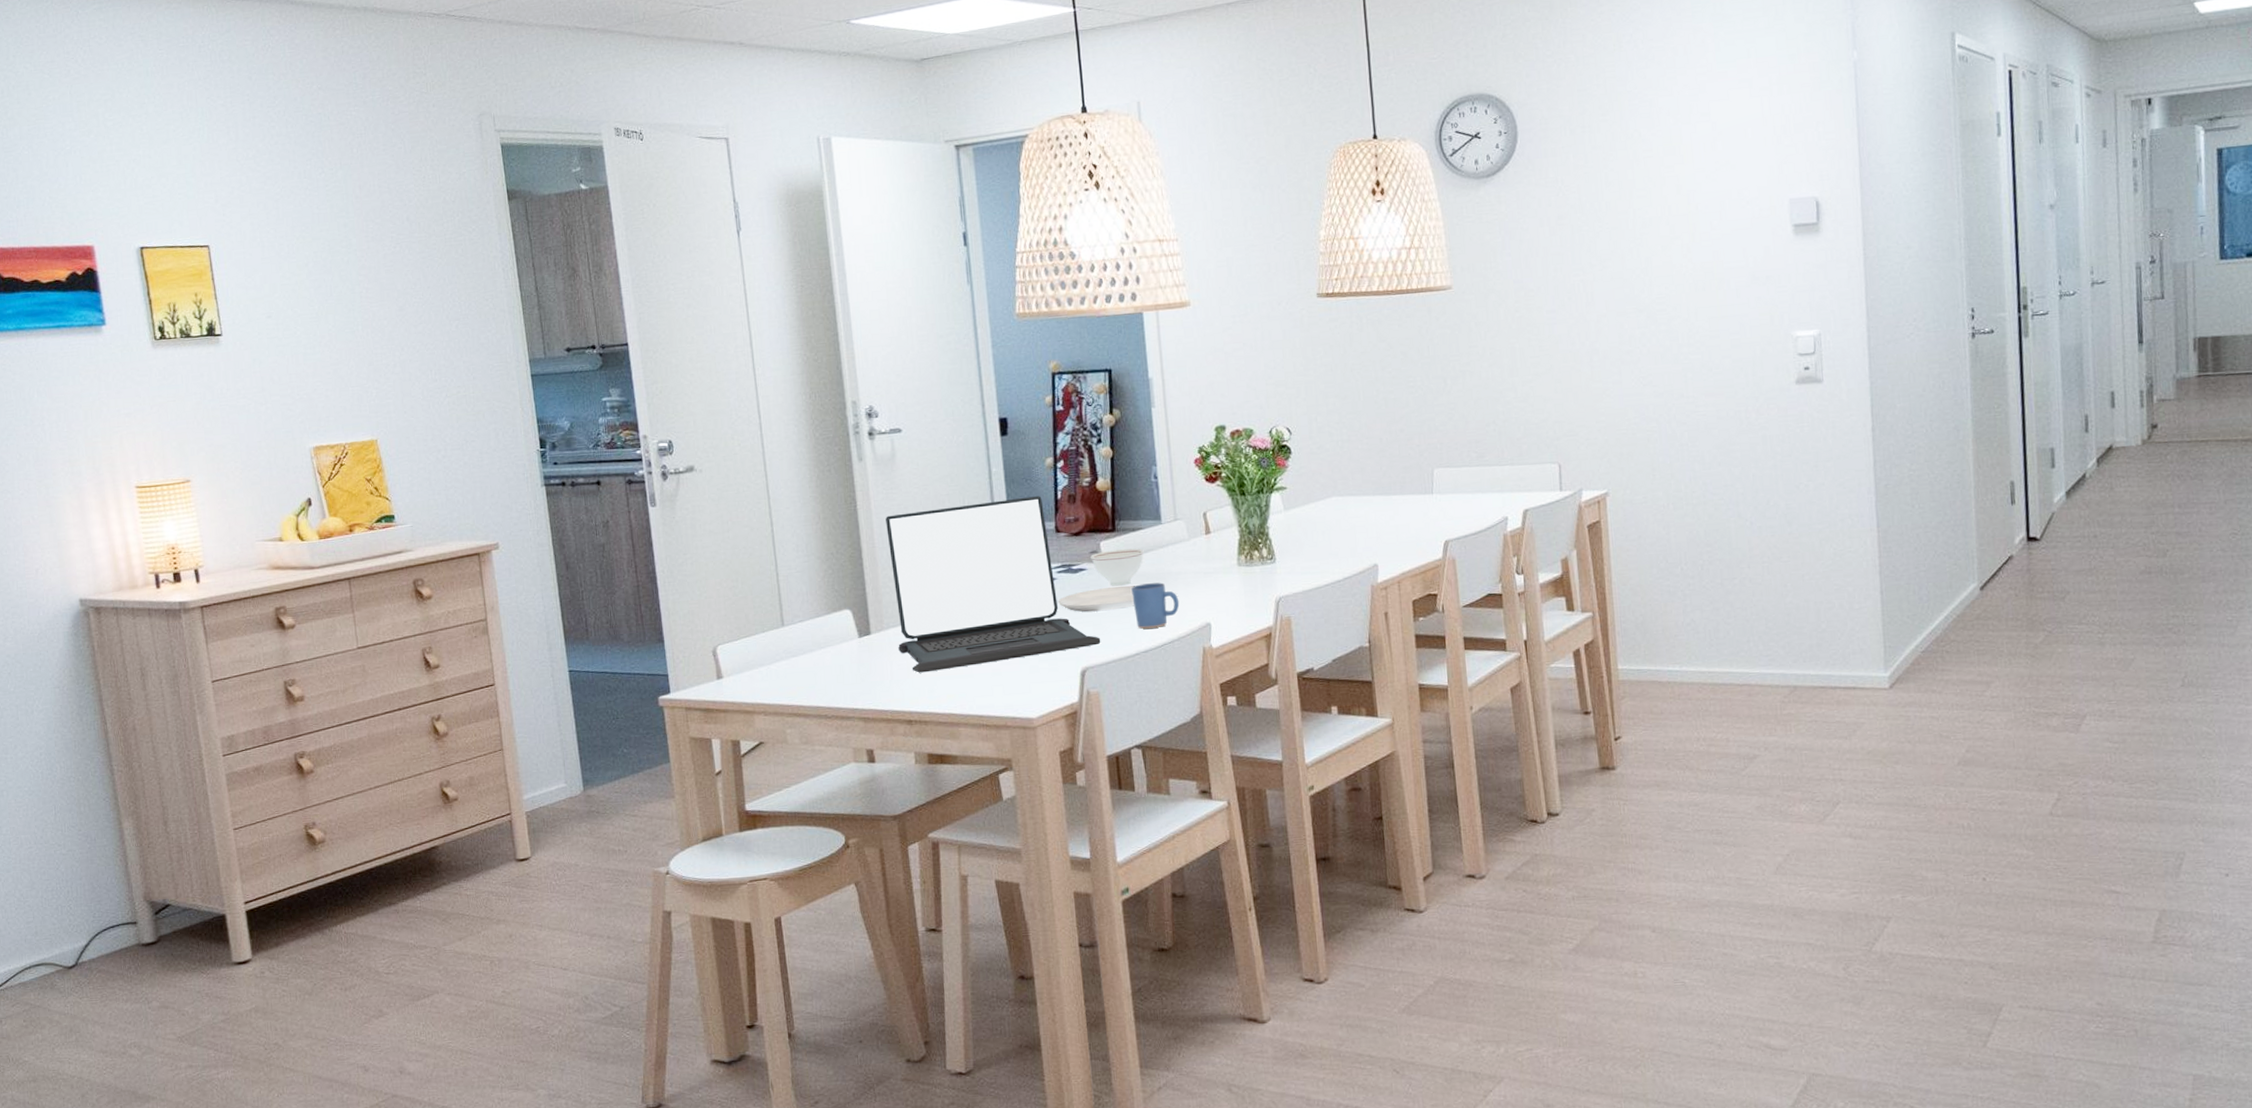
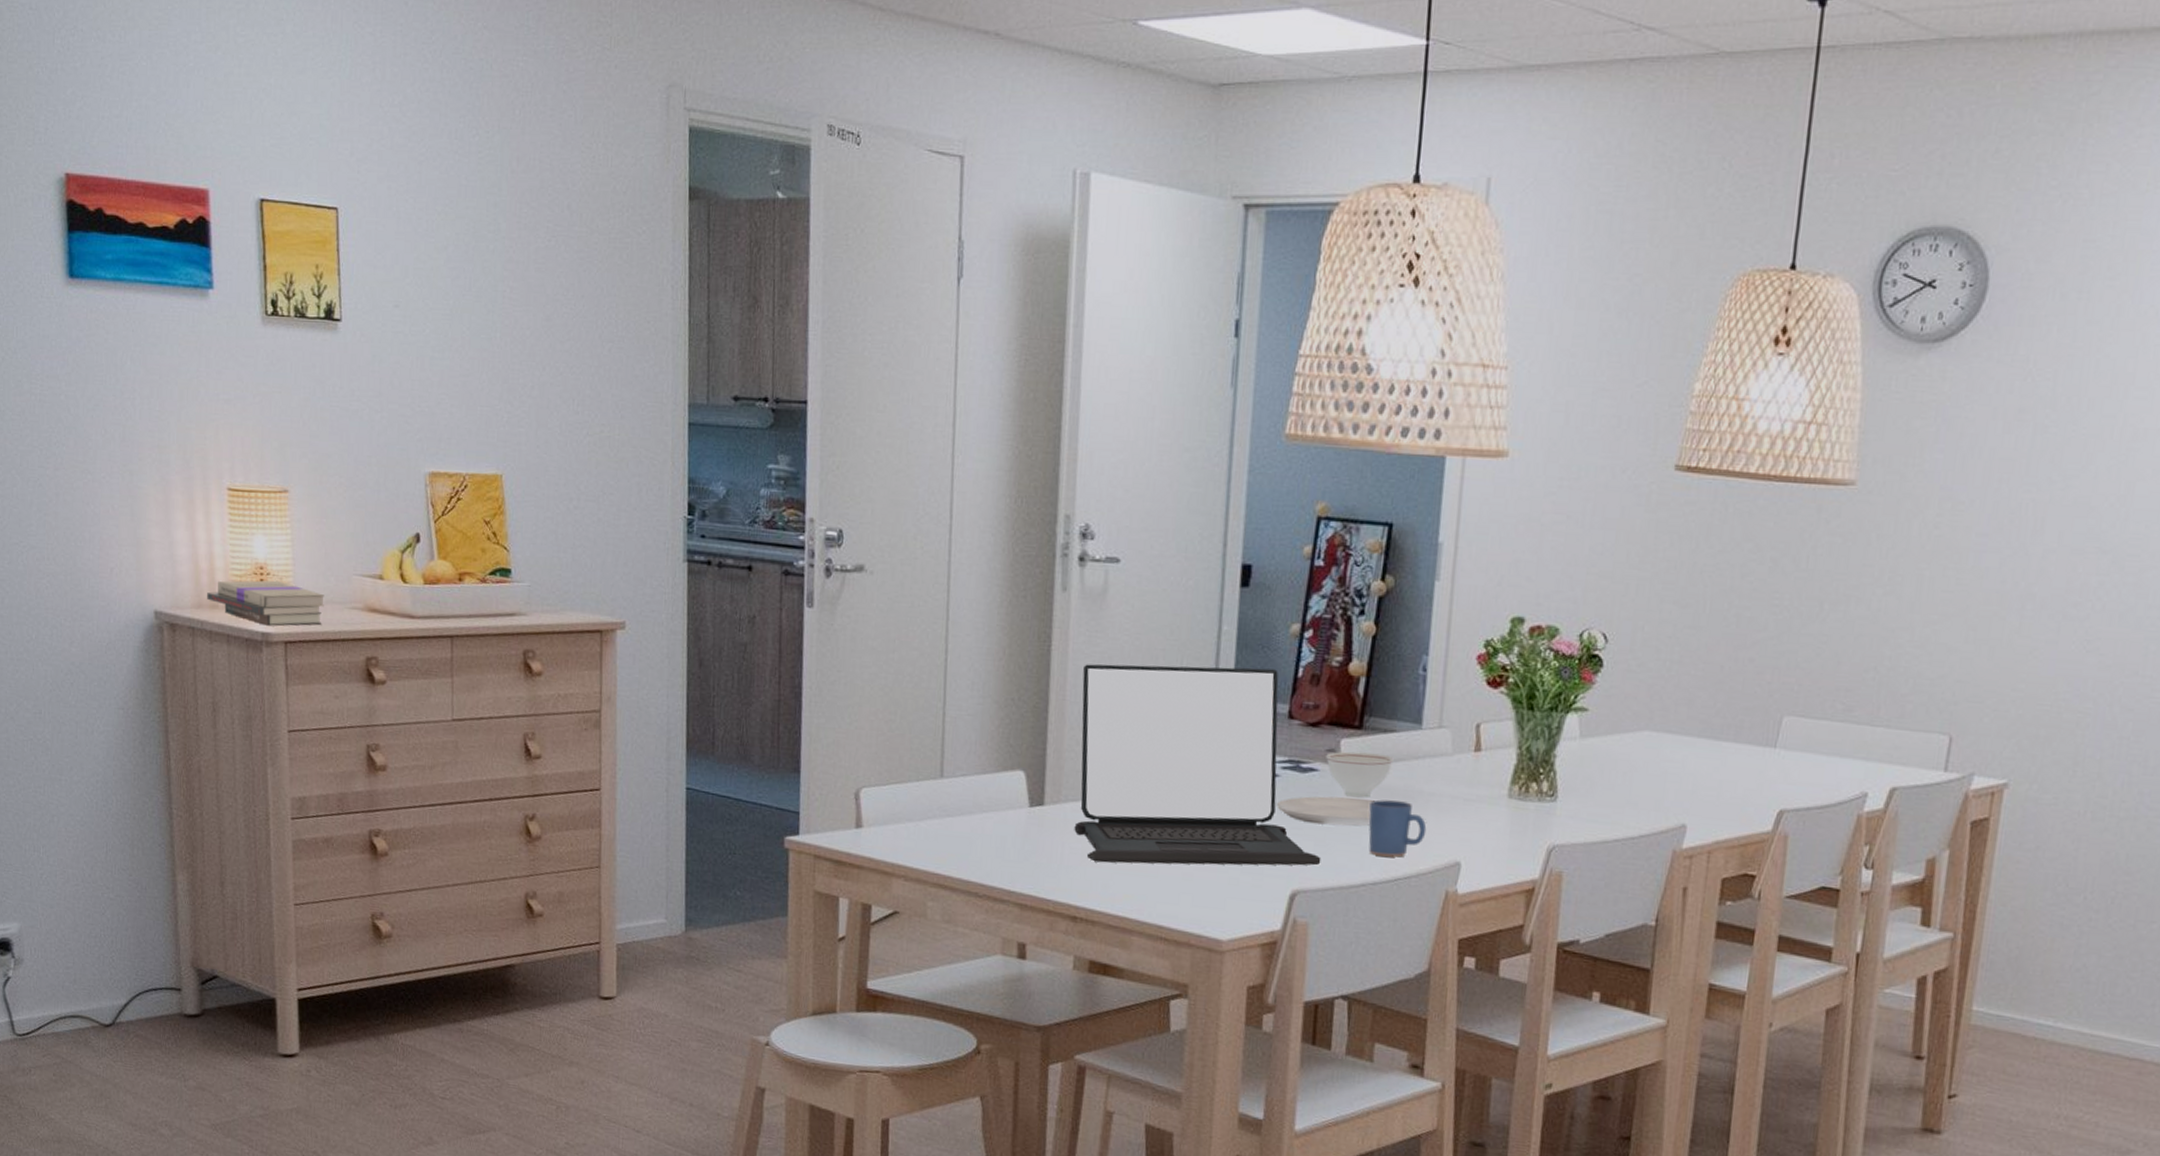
books: none [126,556,233,596] -> present [207,580,324,627]

